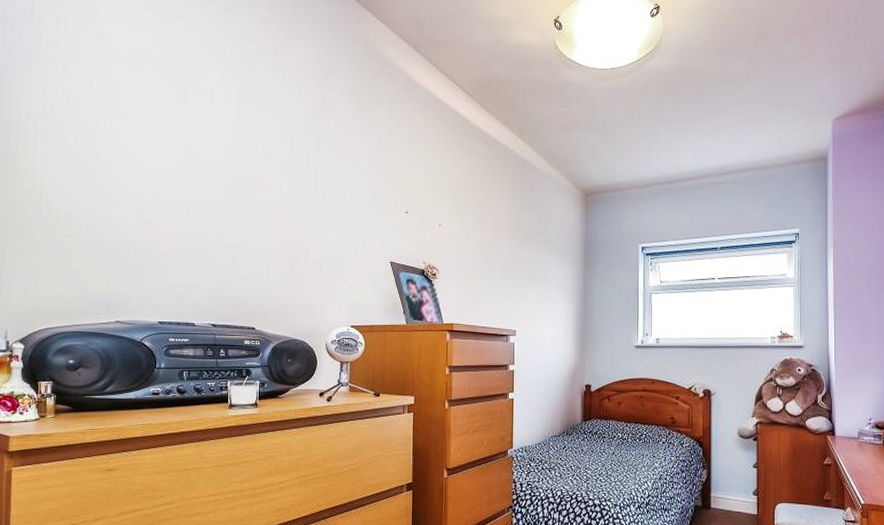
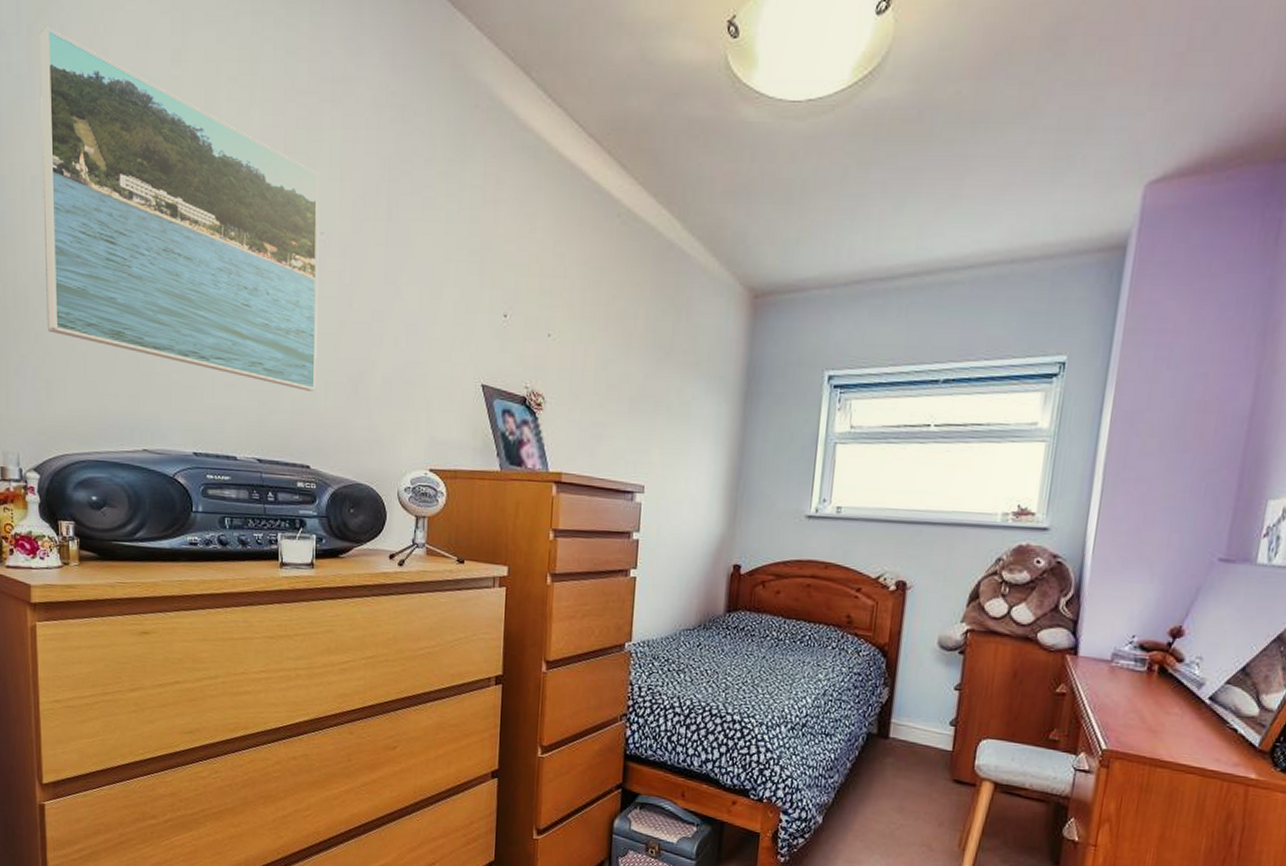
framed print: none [39,17,265,271] -> present [39,26,319,391]

